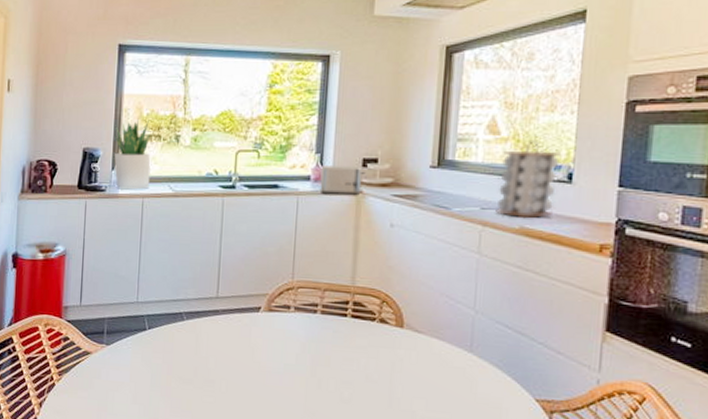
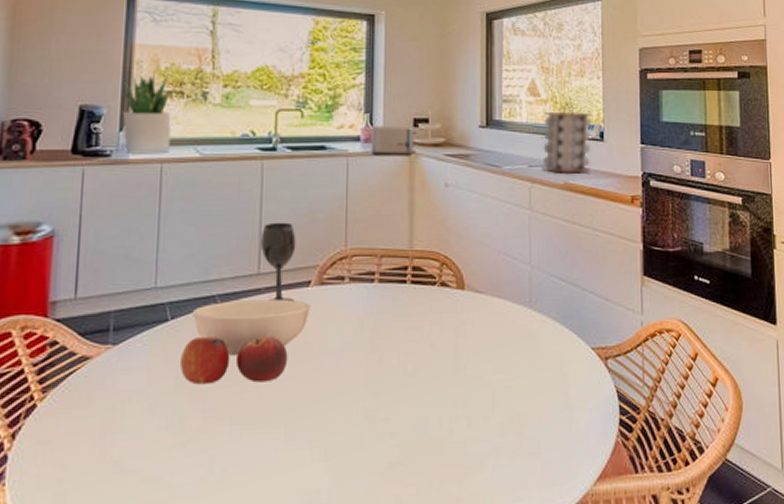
fruit: none [155,346,193,386] -> present [181,337,230,385]
bowl: none [164,318,260,366] -> present [192,299,311,357]
fruit: none [198,351,239,390] -> present [237,335,288,383]
wine glass: none [219,253,250,325] -> present [260,222,296,302]

